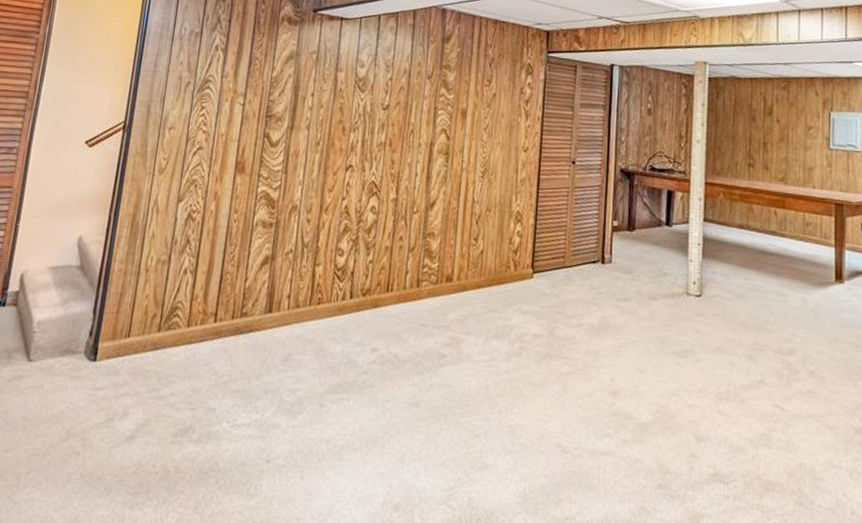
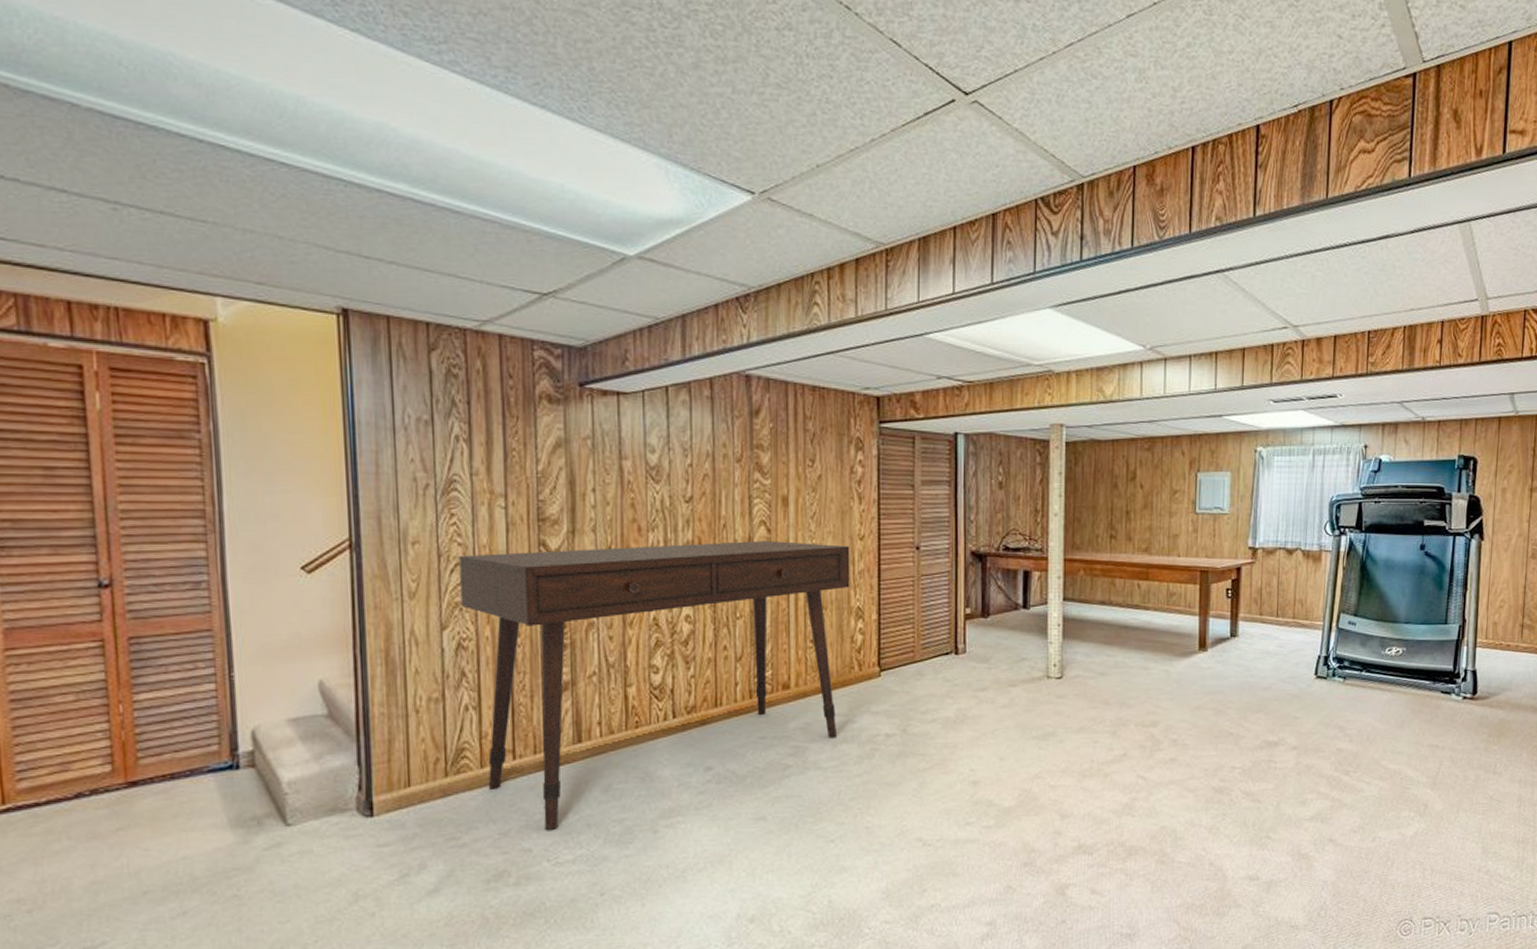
desk: none [190,141,515,392] -> present [459,541,850,830]

